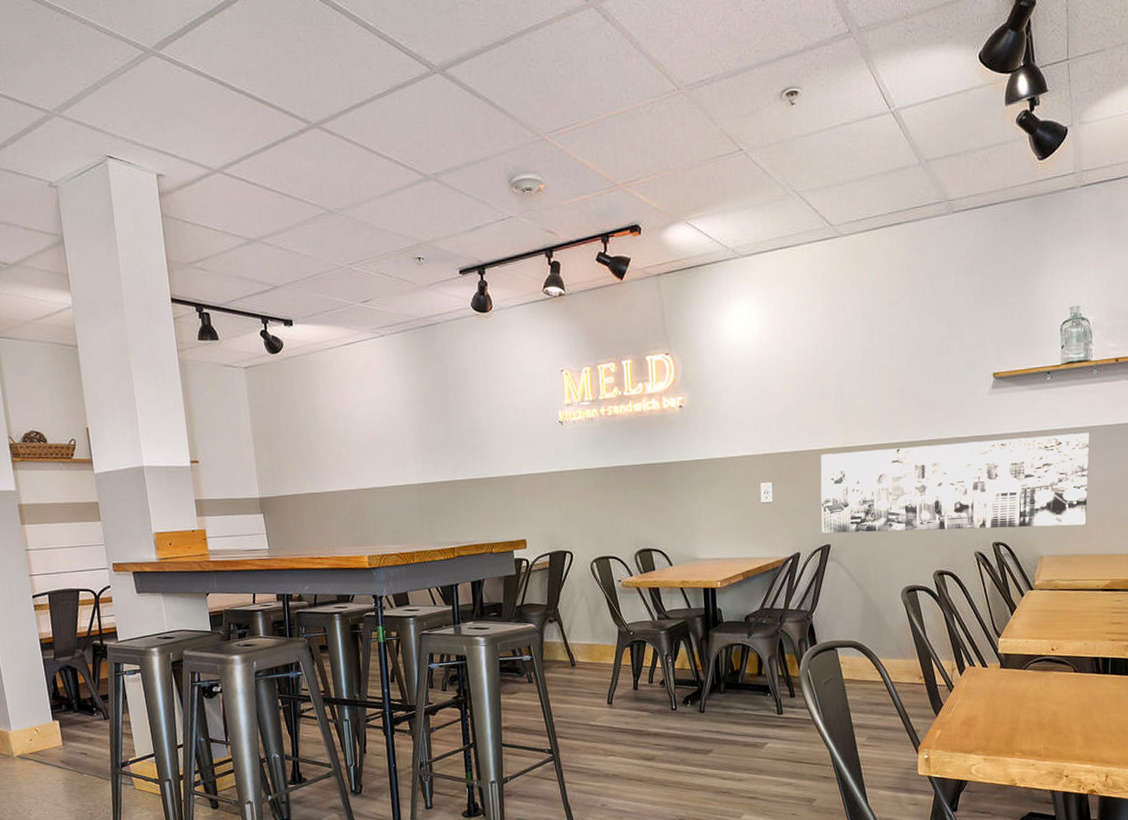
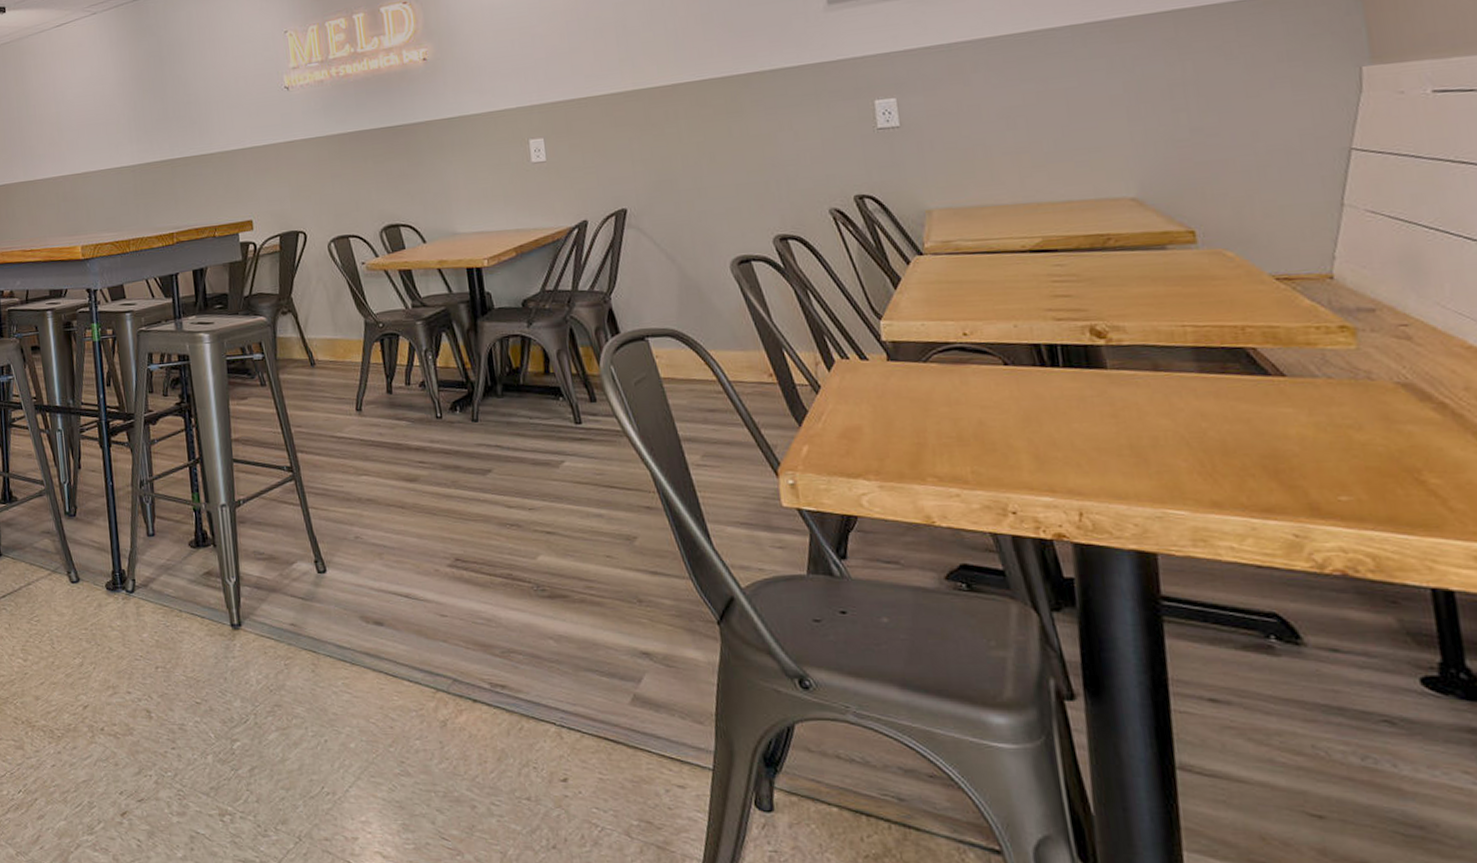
wall art: present [820,433,1090,534] -> none [604,47,992,196]

